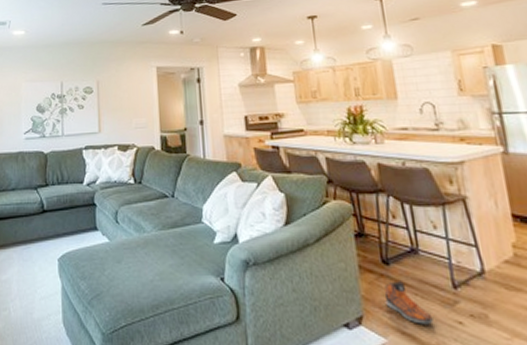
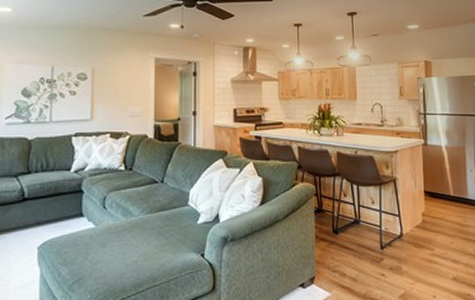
sneaker: present [384,281,434,325] -> none [332,246,365,279]

